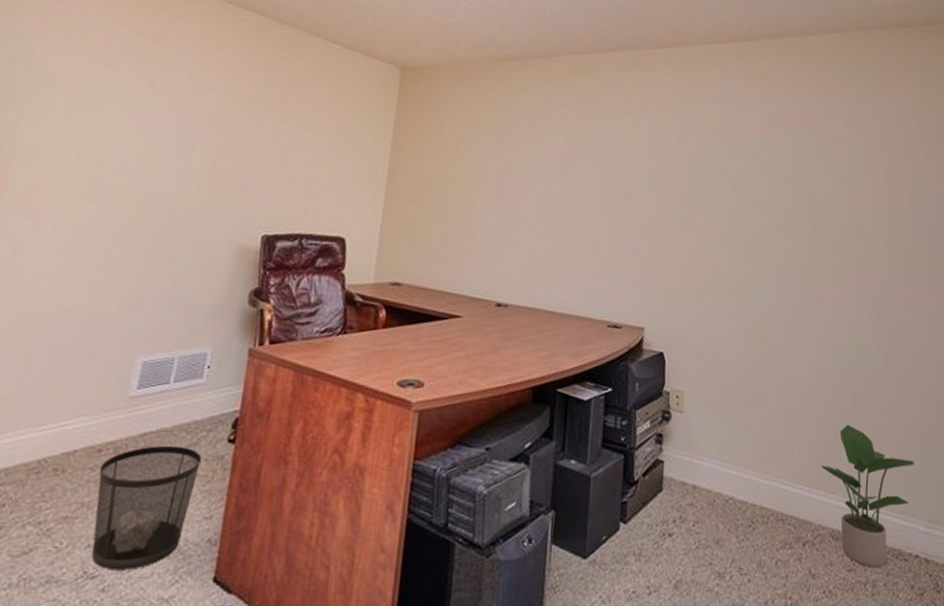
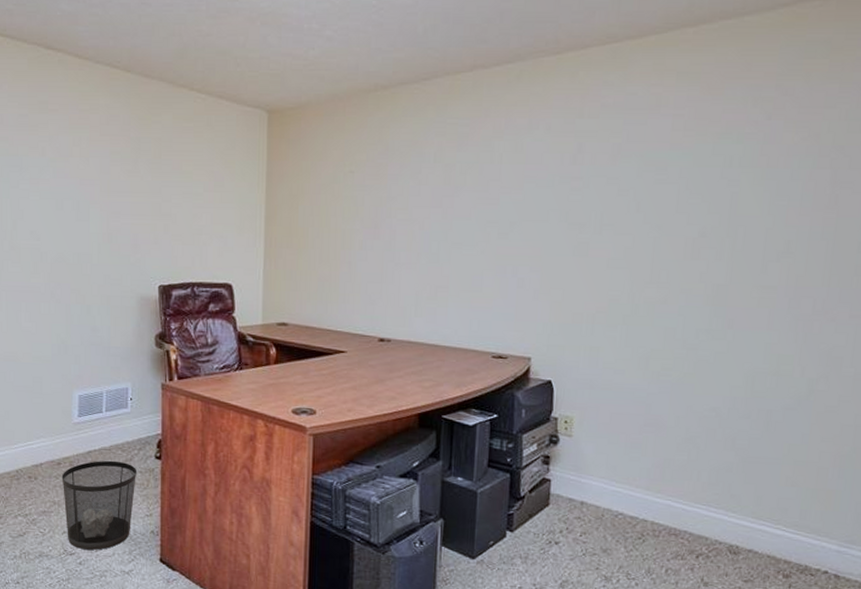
potted plant: present [821,424,914,568] -> none [722,448,833,581]

